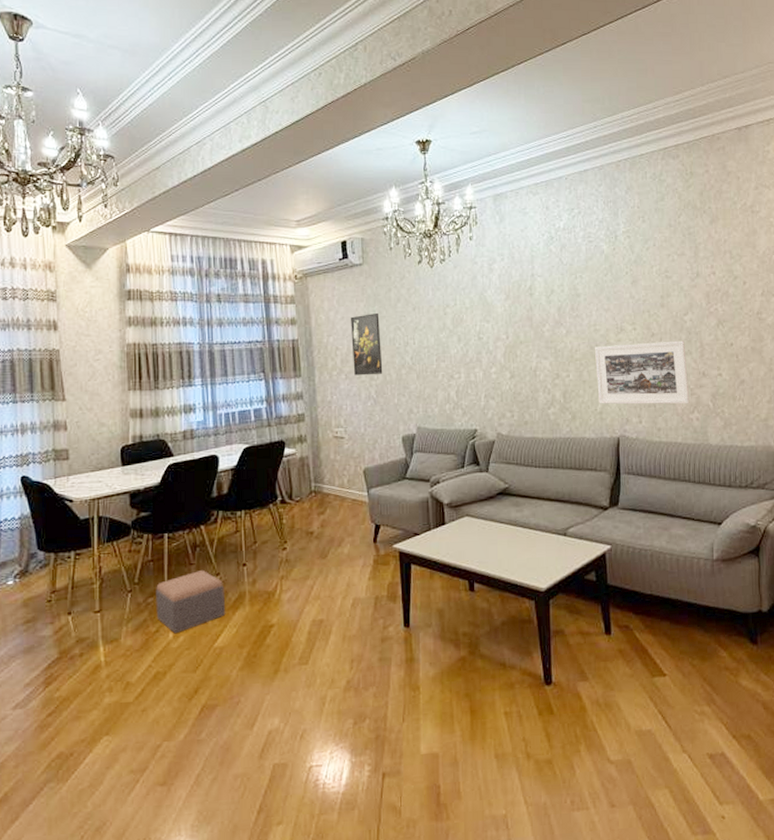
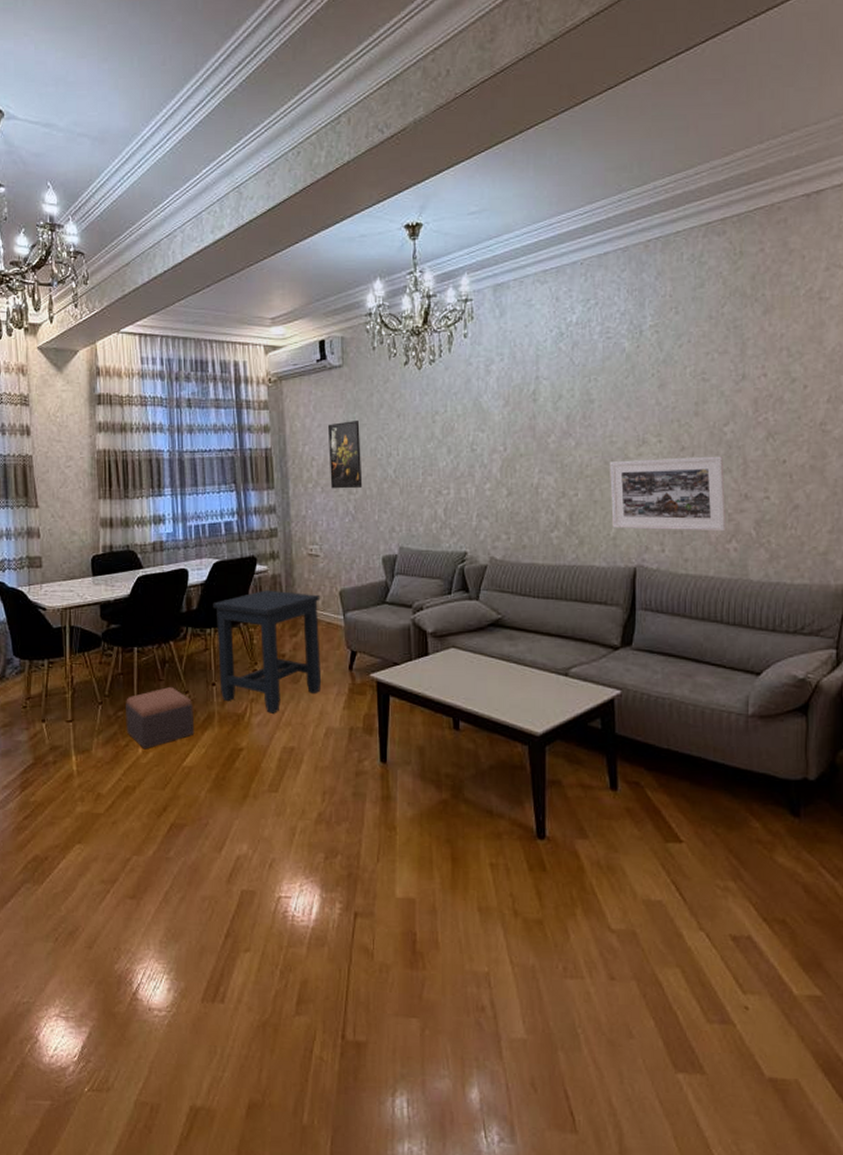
side table: none [243,471,348,589] -> present [213,589,322,713]

